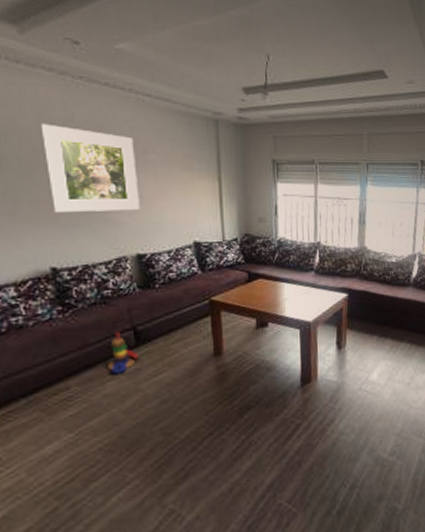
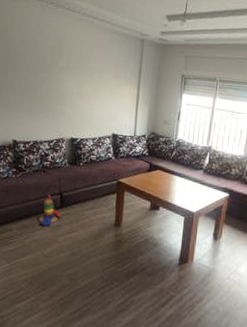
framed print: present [41,123,140,212] -> none [20,35,81,105]

